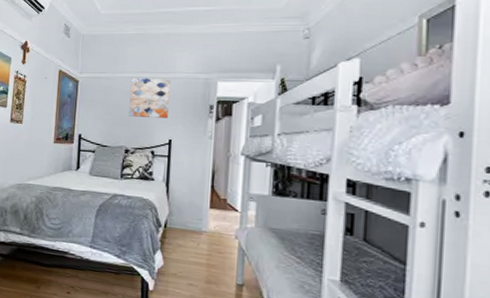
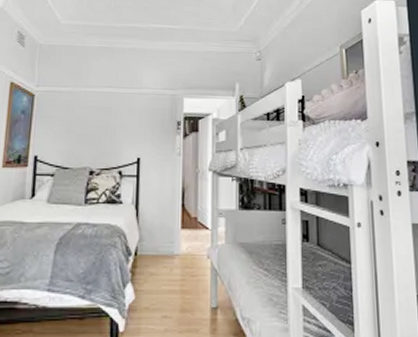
wall art: present [128,78,170,118] -> none [93,93,137,135]

